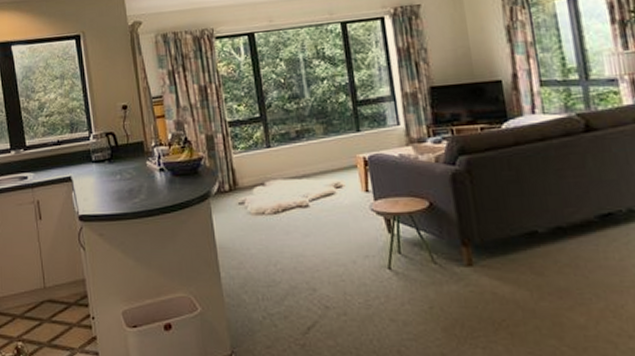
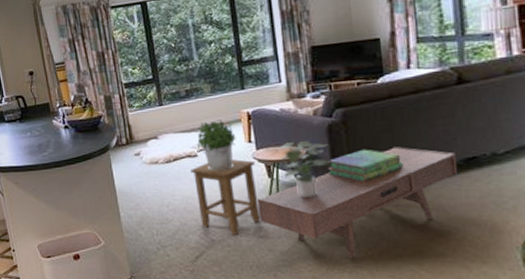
stool: none [301,211,380,301] -> present [190,159,260,235]
potted plant: none [308,165,352,225] -> present [196,120,236,171]
coffee table: none [376,200,594,332] -> present [257,147,458,259]
potted plant: none [398,191,460,257] -> present [278,141,334,197]
stack of books: none [452,202,535,240] -> present [327,149,404,182]

